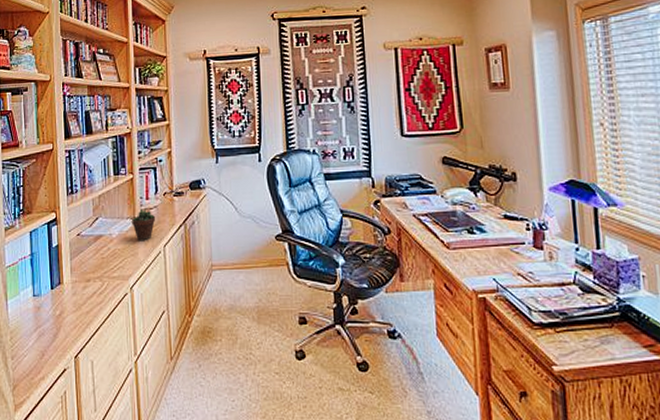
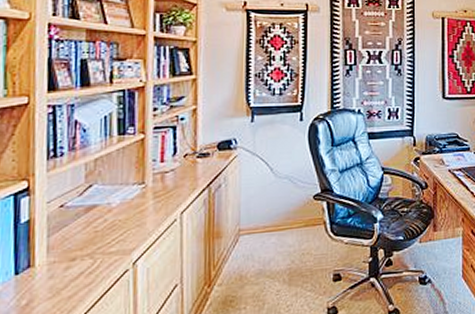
succulent plant: present [132,202,156,241] -> none [140,165,173,210]

